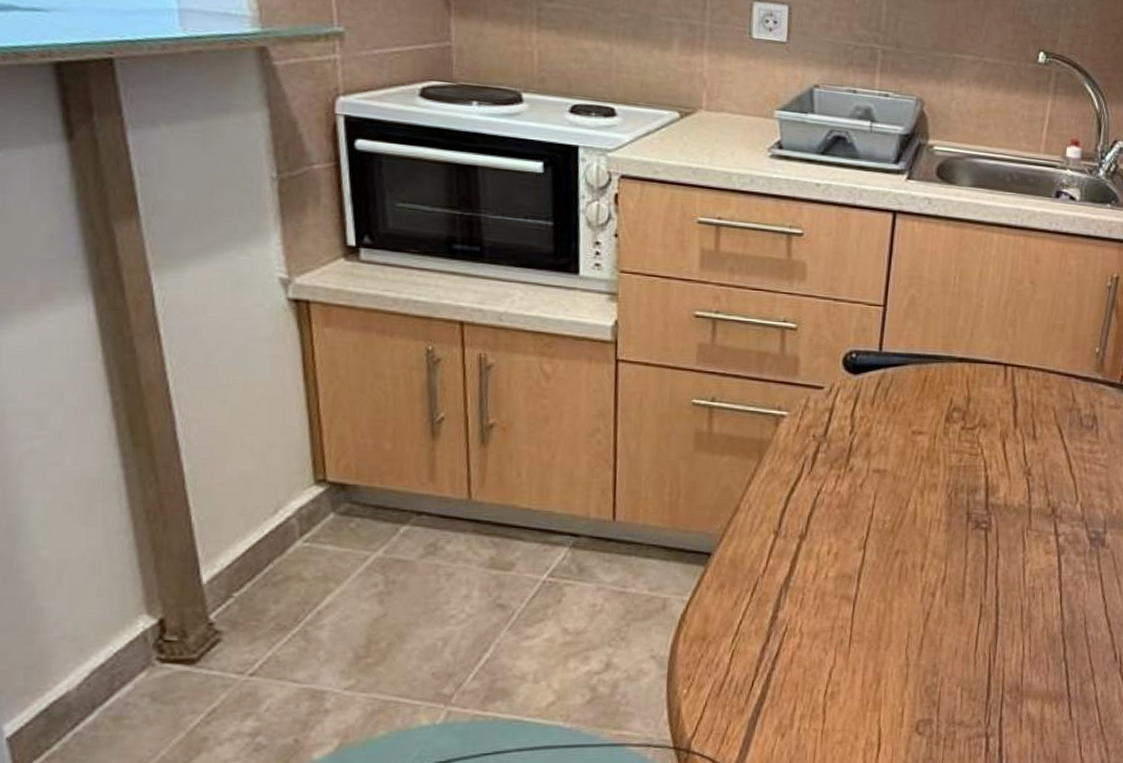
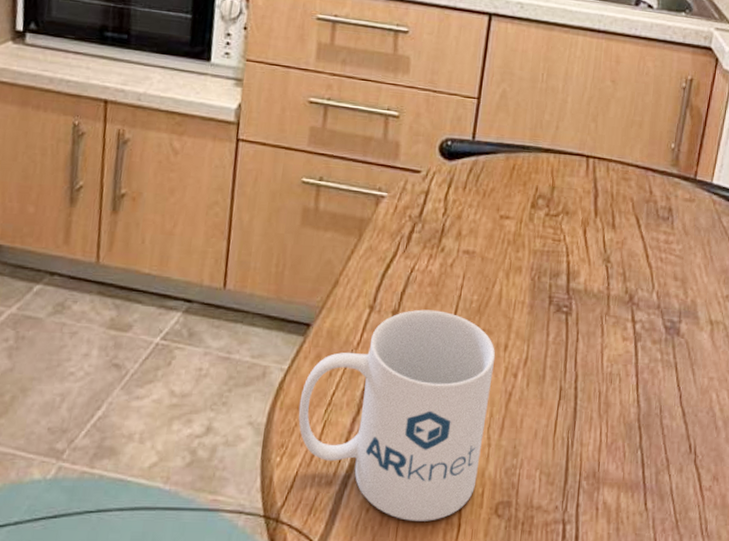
mug: none [704,532,912,744] -> present [298,309,496,521]

